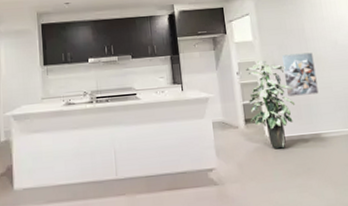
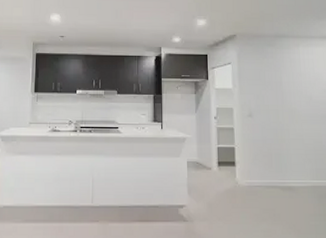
indoor plant: present [246,60,296,149] -> none [223,108,267,193]
wall art: present [281,52,319,97] -> none [258,104,290,145]

